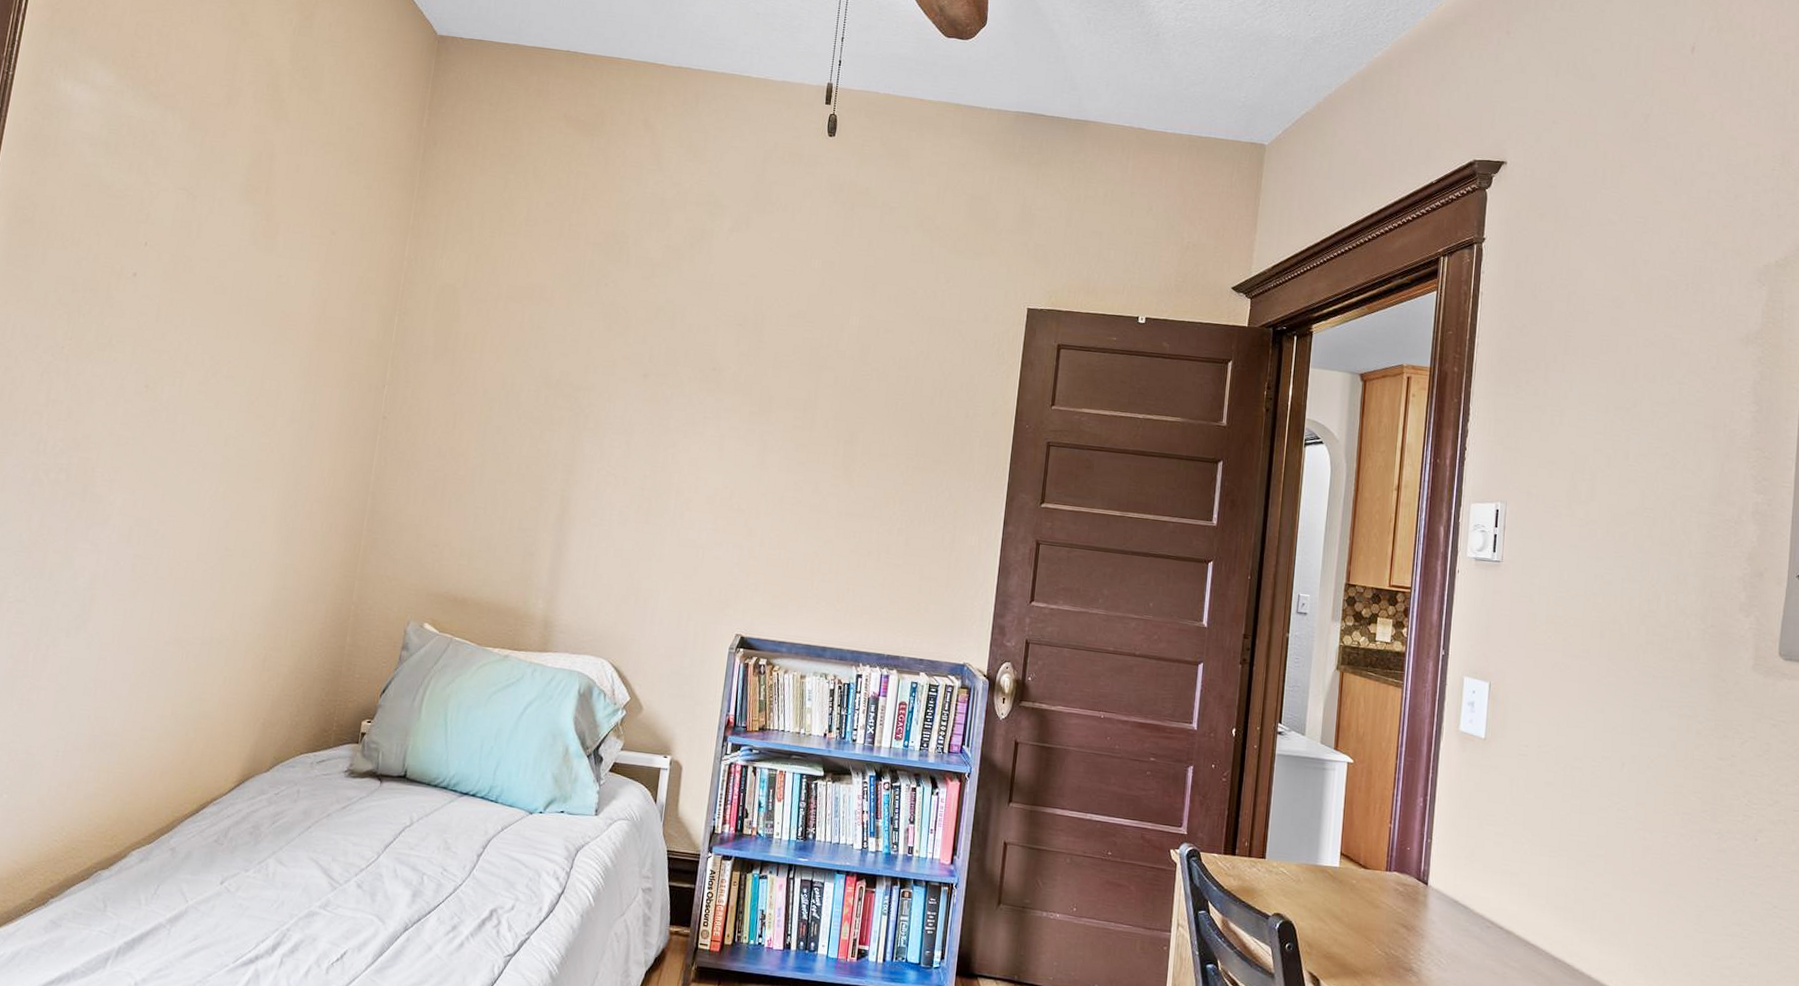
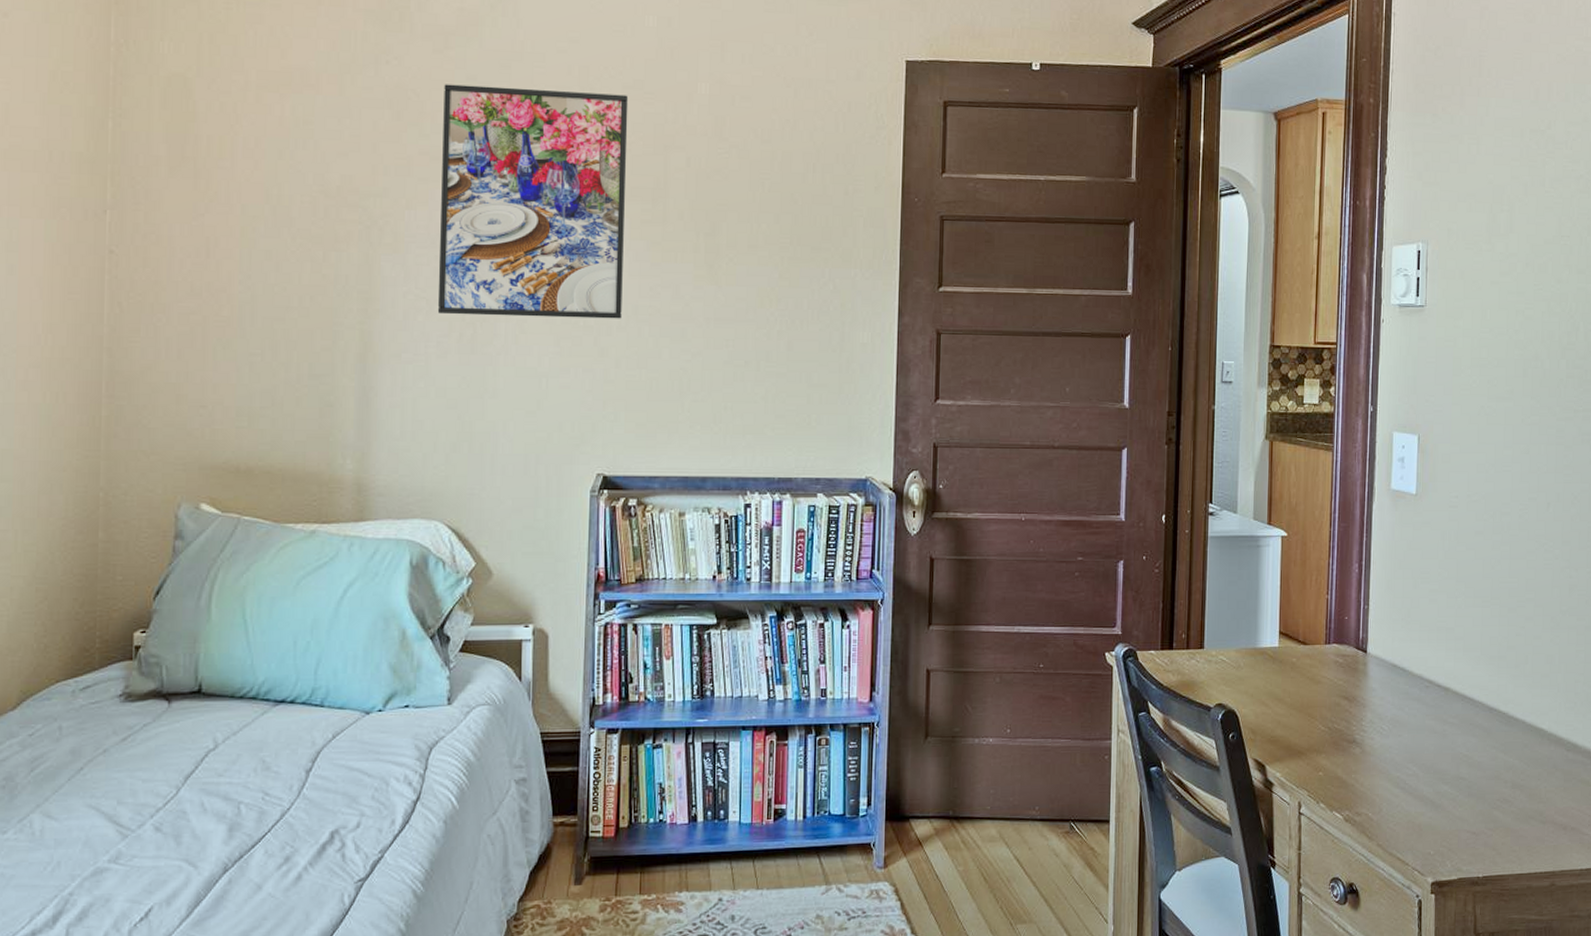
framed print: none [622,304,793,506] -> present [437,84,629,319]

